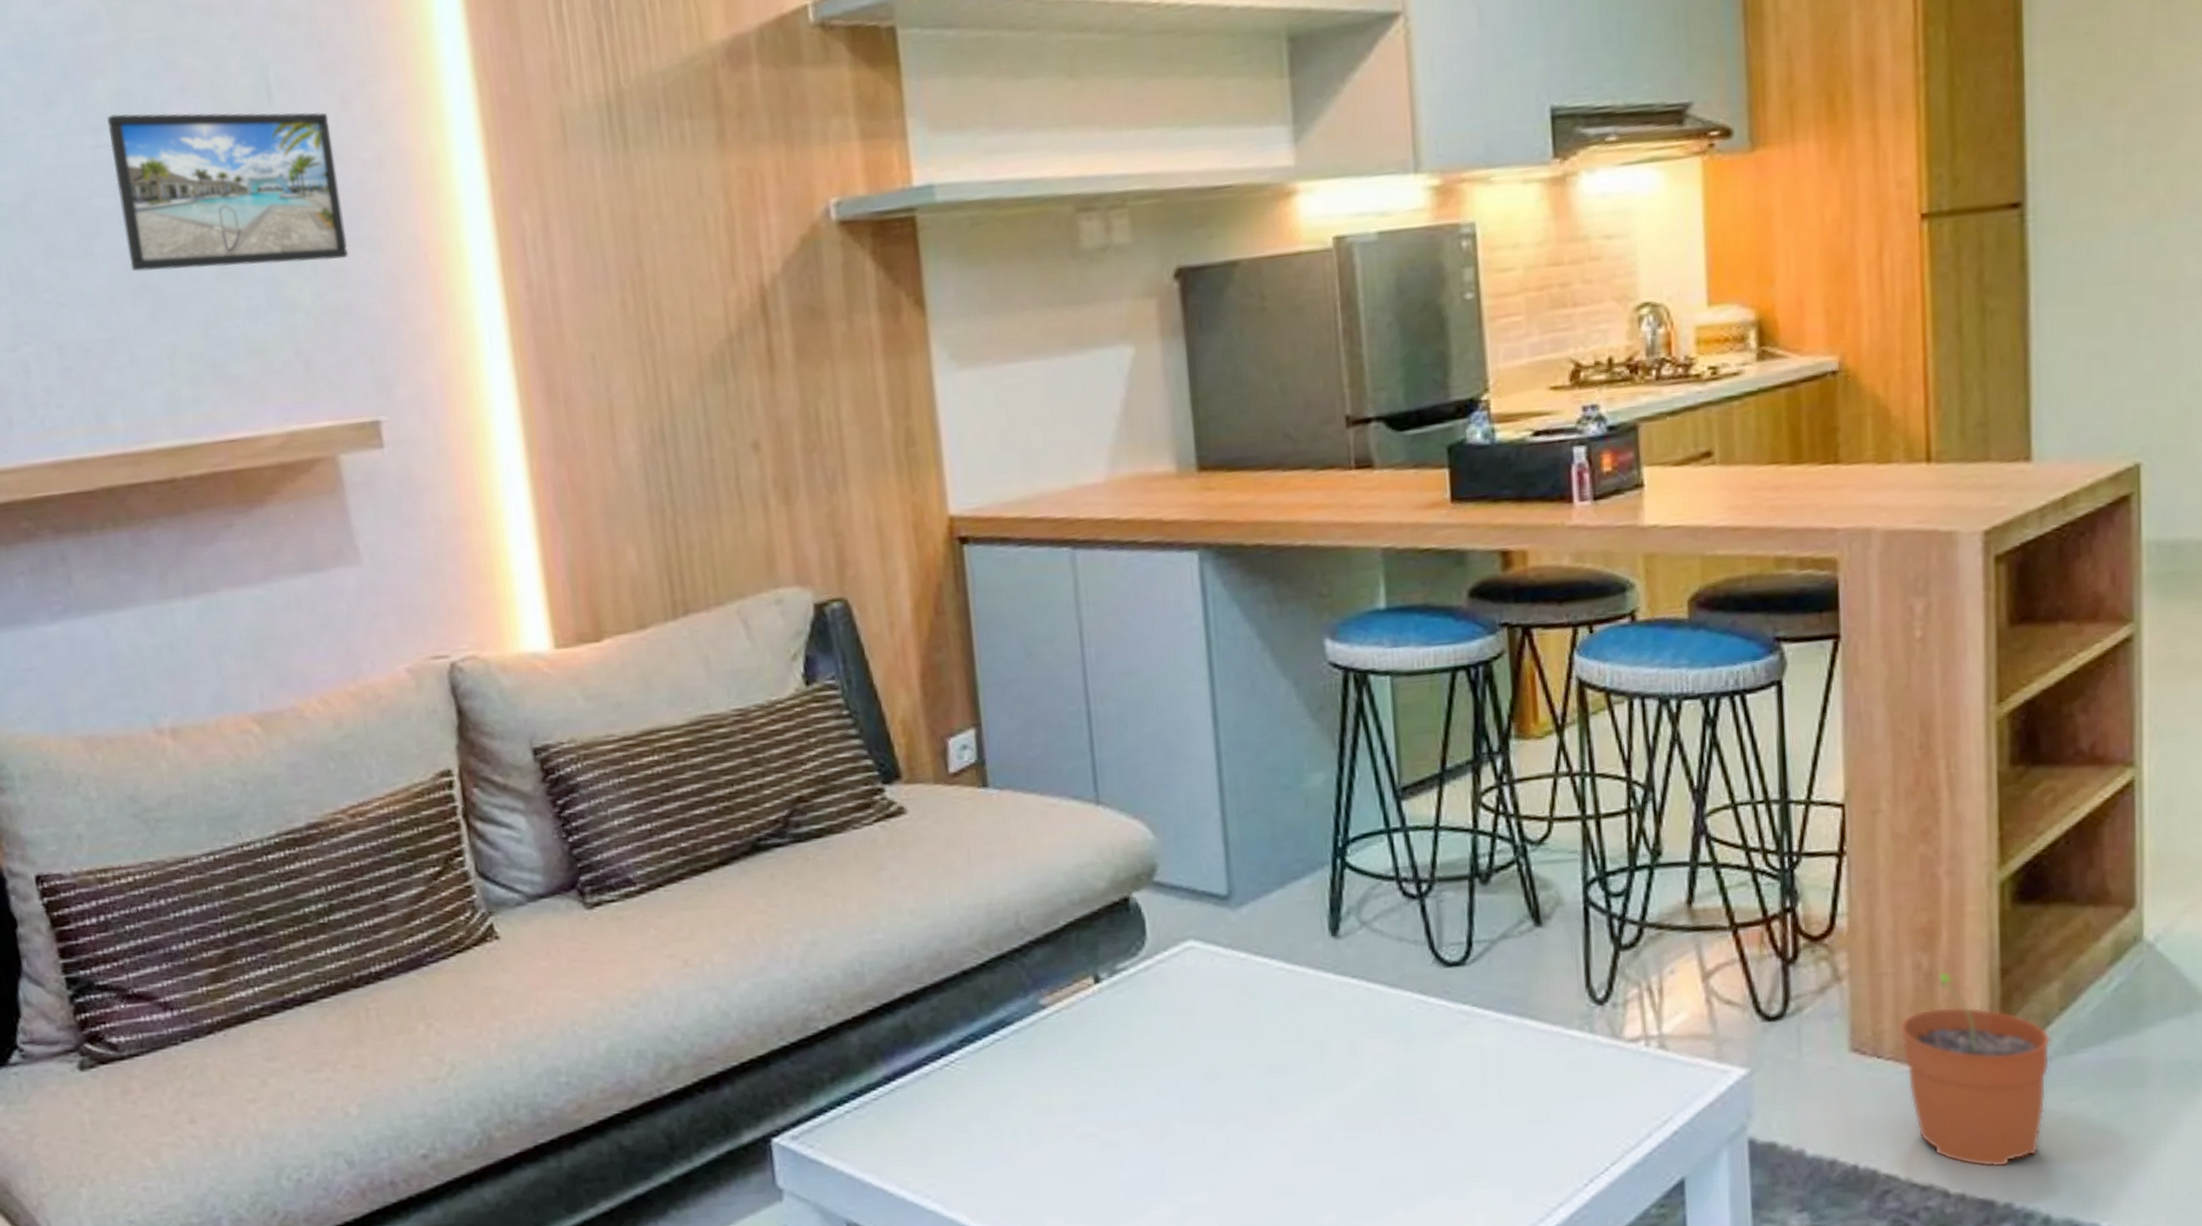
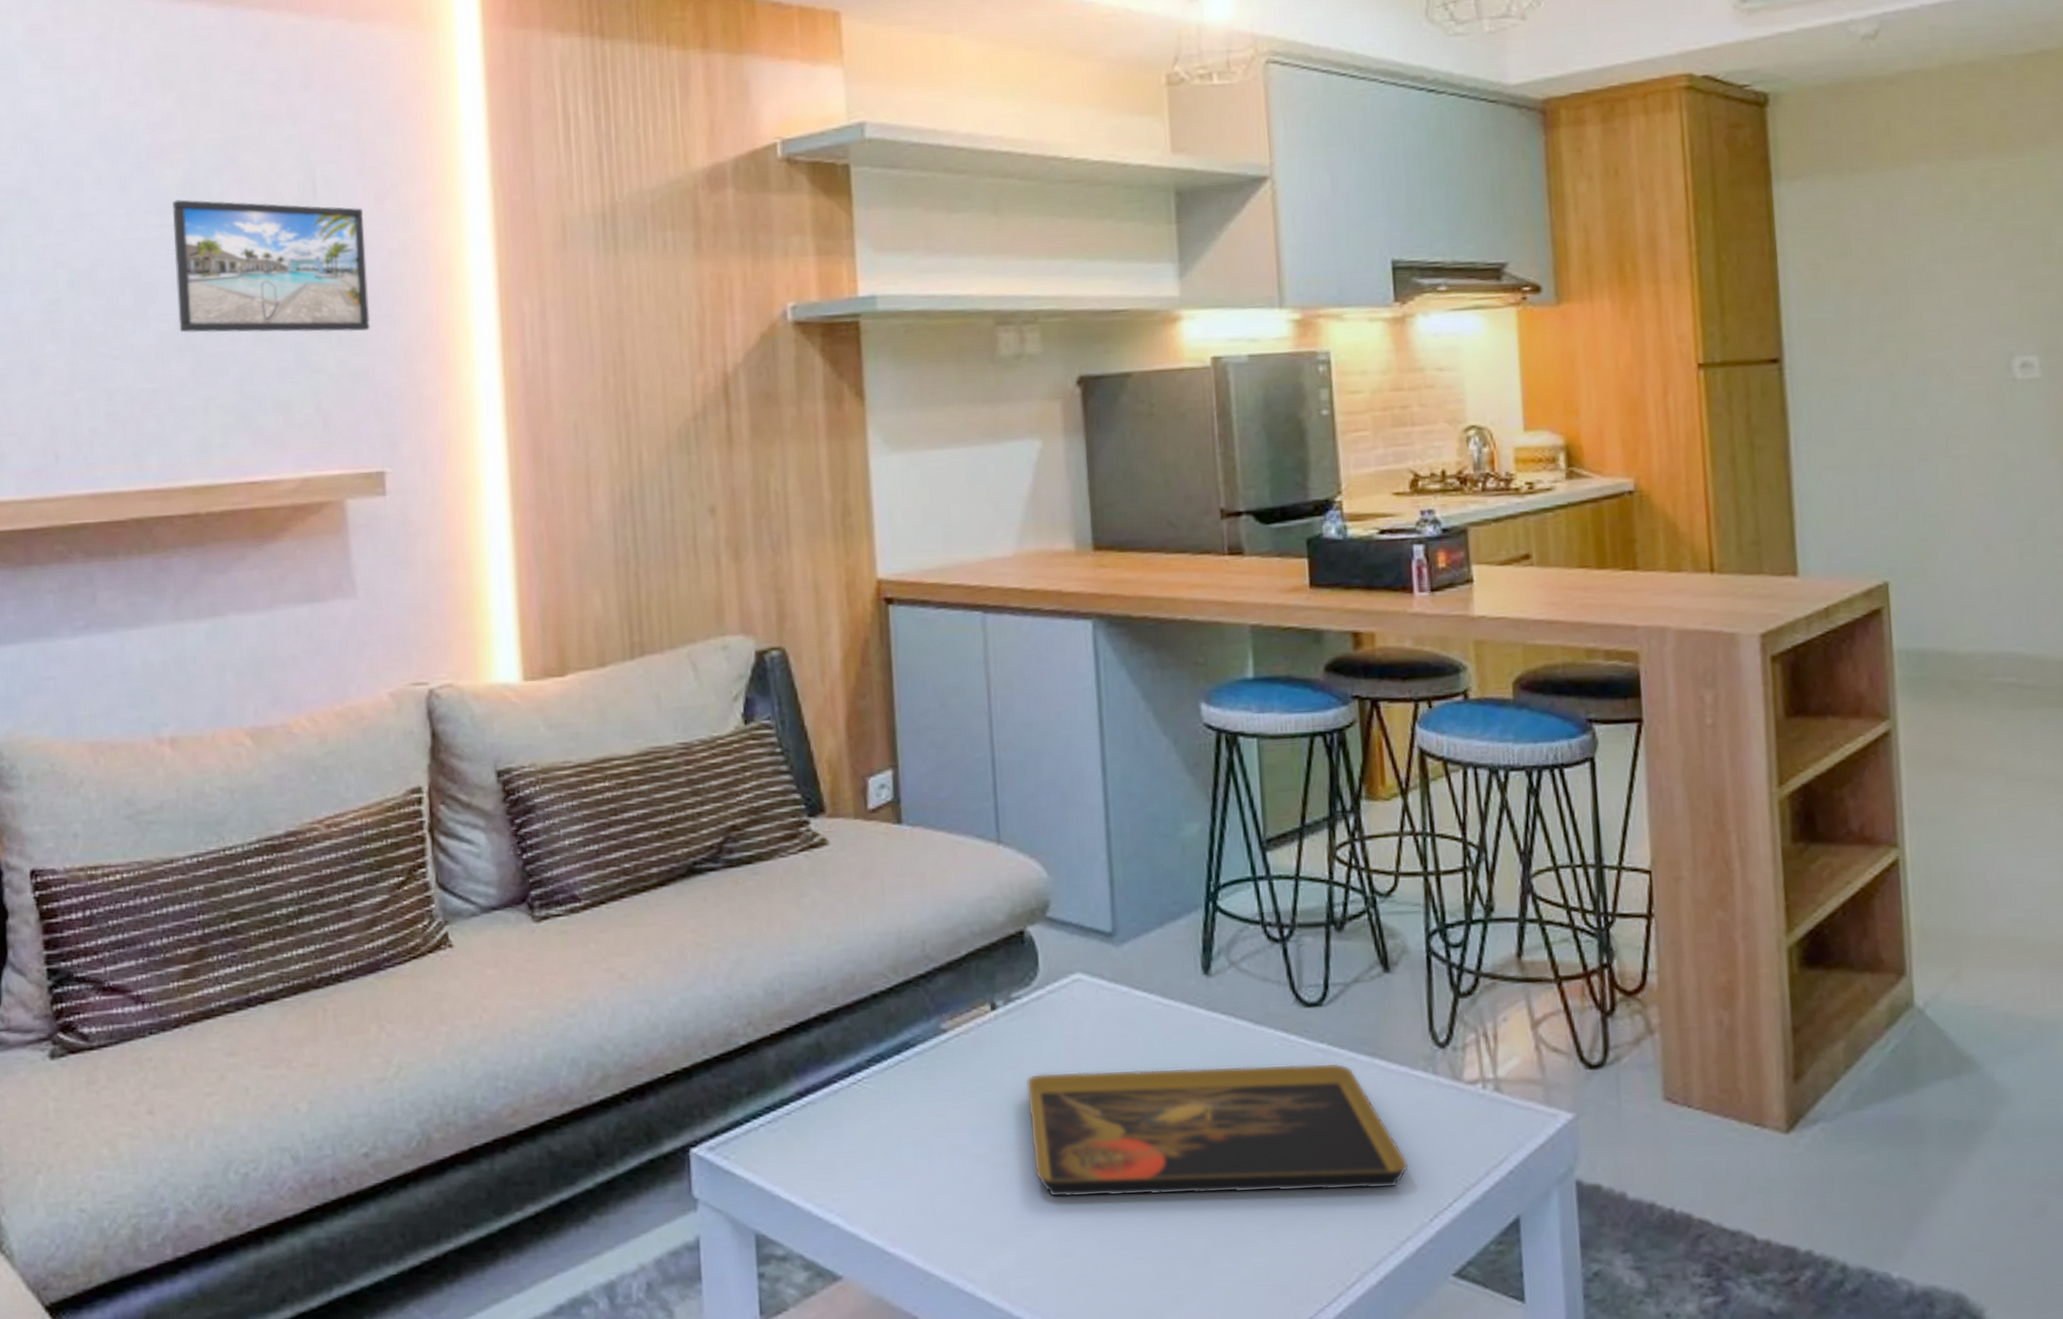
decorative tray: none [1135,1025,1561,1176] -> present [1026,1062,1409,1198]
plant pot: present [1898,972,2051,1168] -> none [1705,1029,1839,1216]

